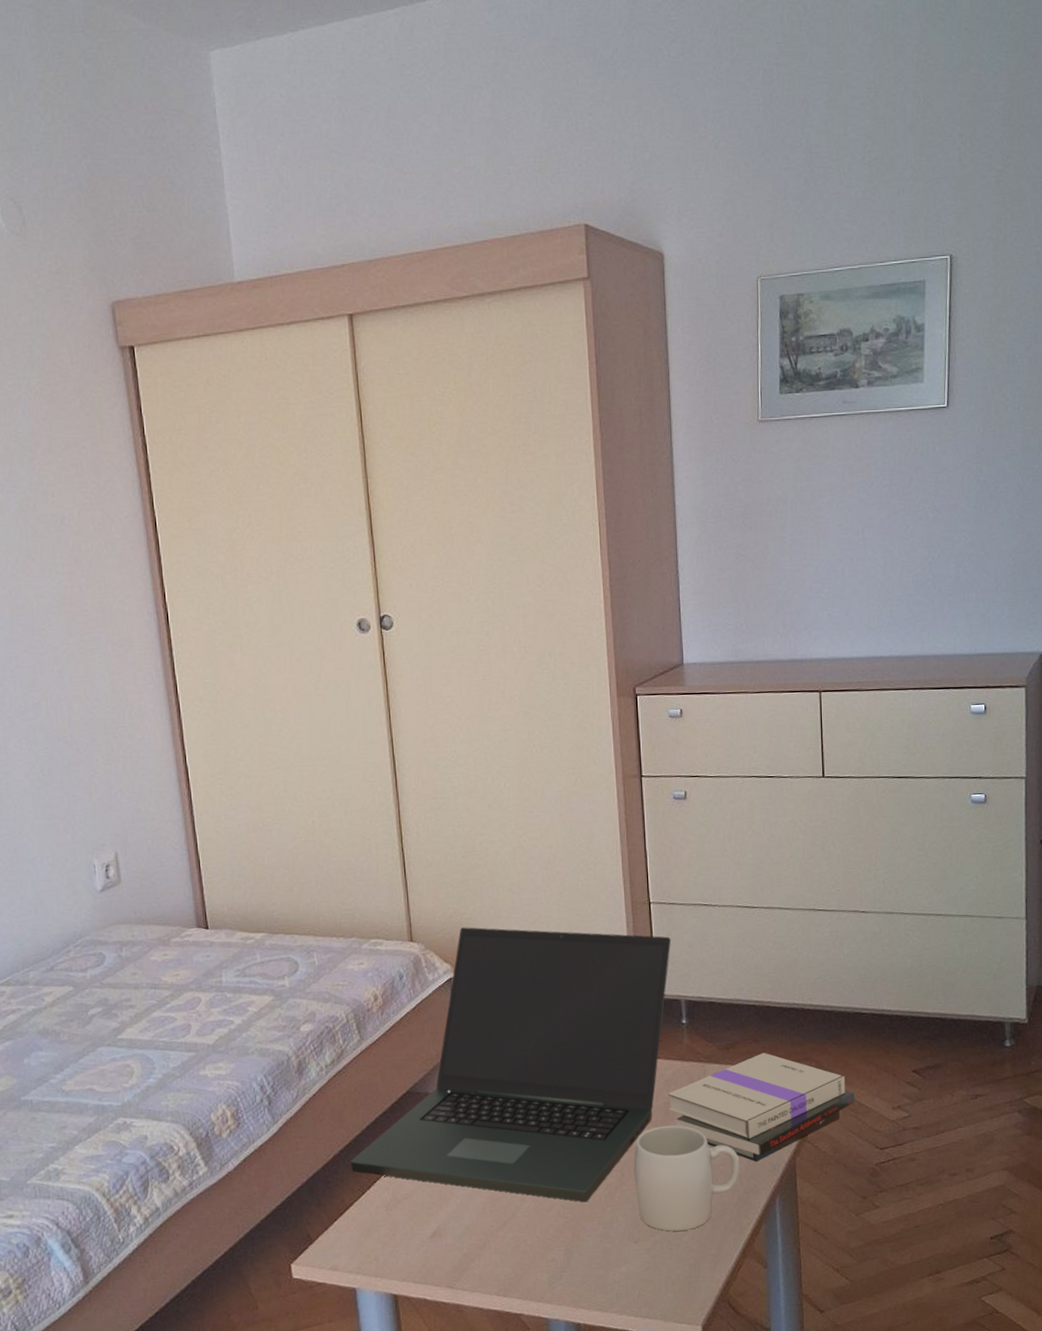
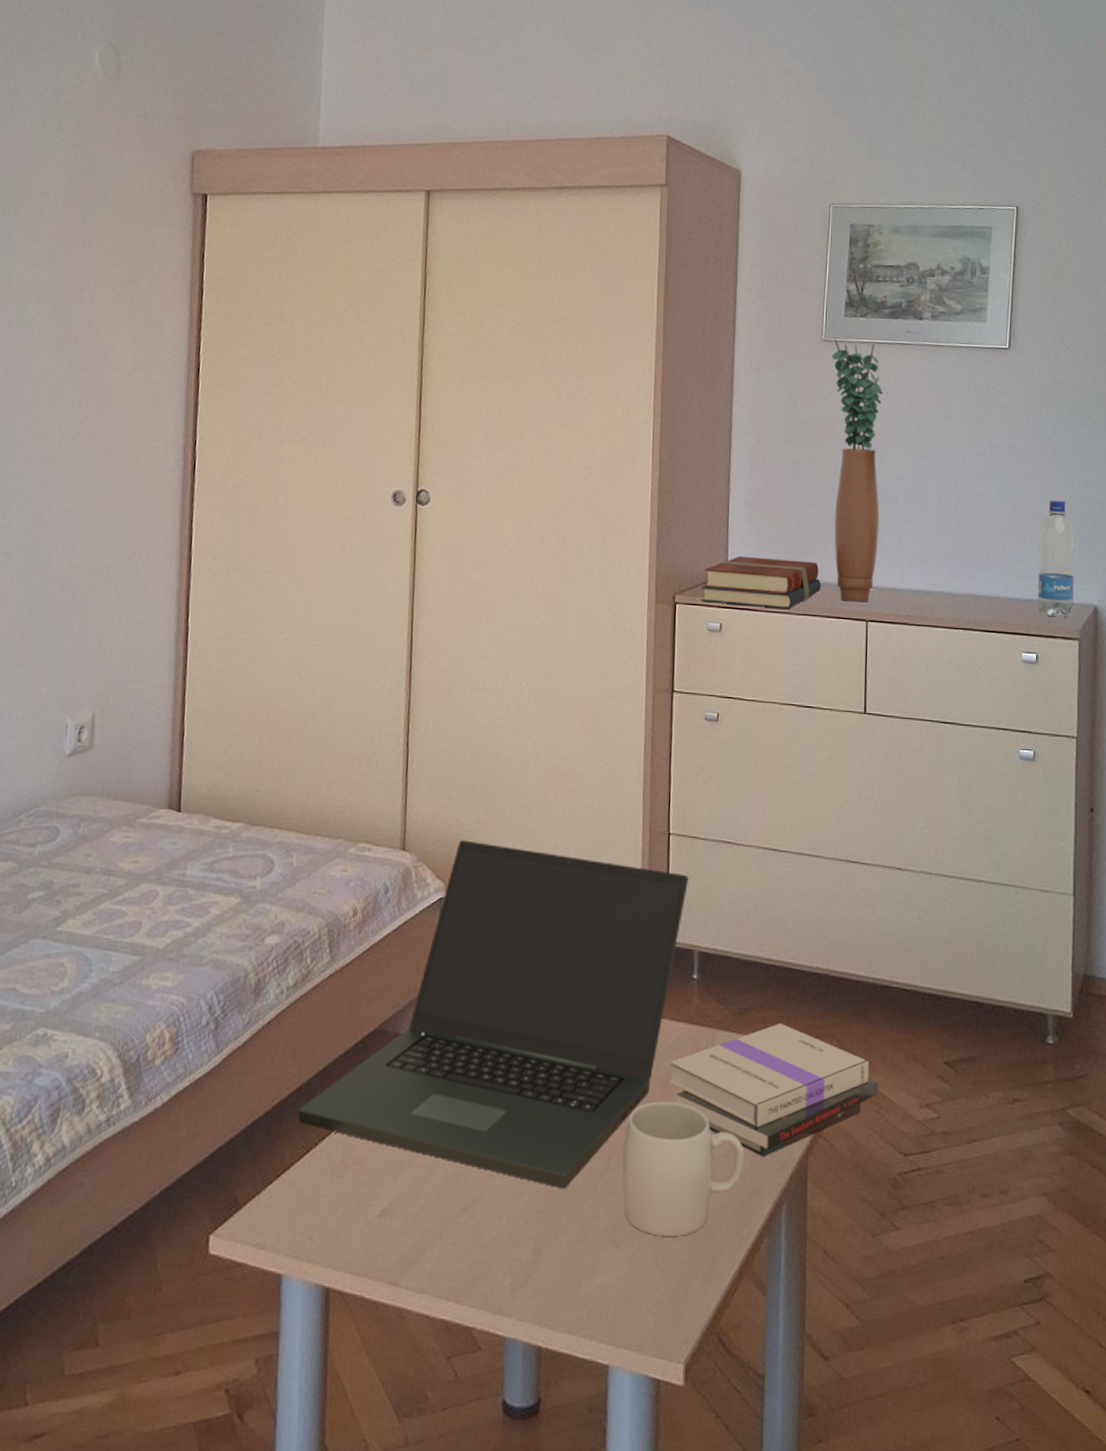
books: none [659,641,774,691] -> present [700,555,821,609]
vase: none [769,418,827,675] -> present [831,339,883,602]
bottle: none [984,554,1020,668] -> present [1038,500,1075,618]

